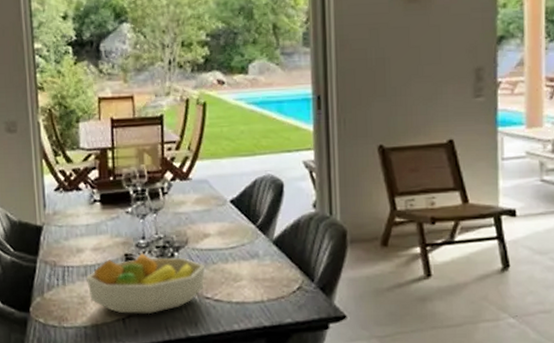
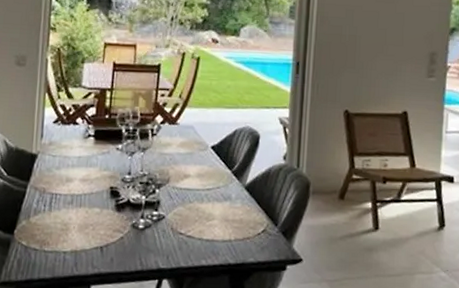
fruit bowl: present [87,253,206,315] -> none [72,187,183,245]

